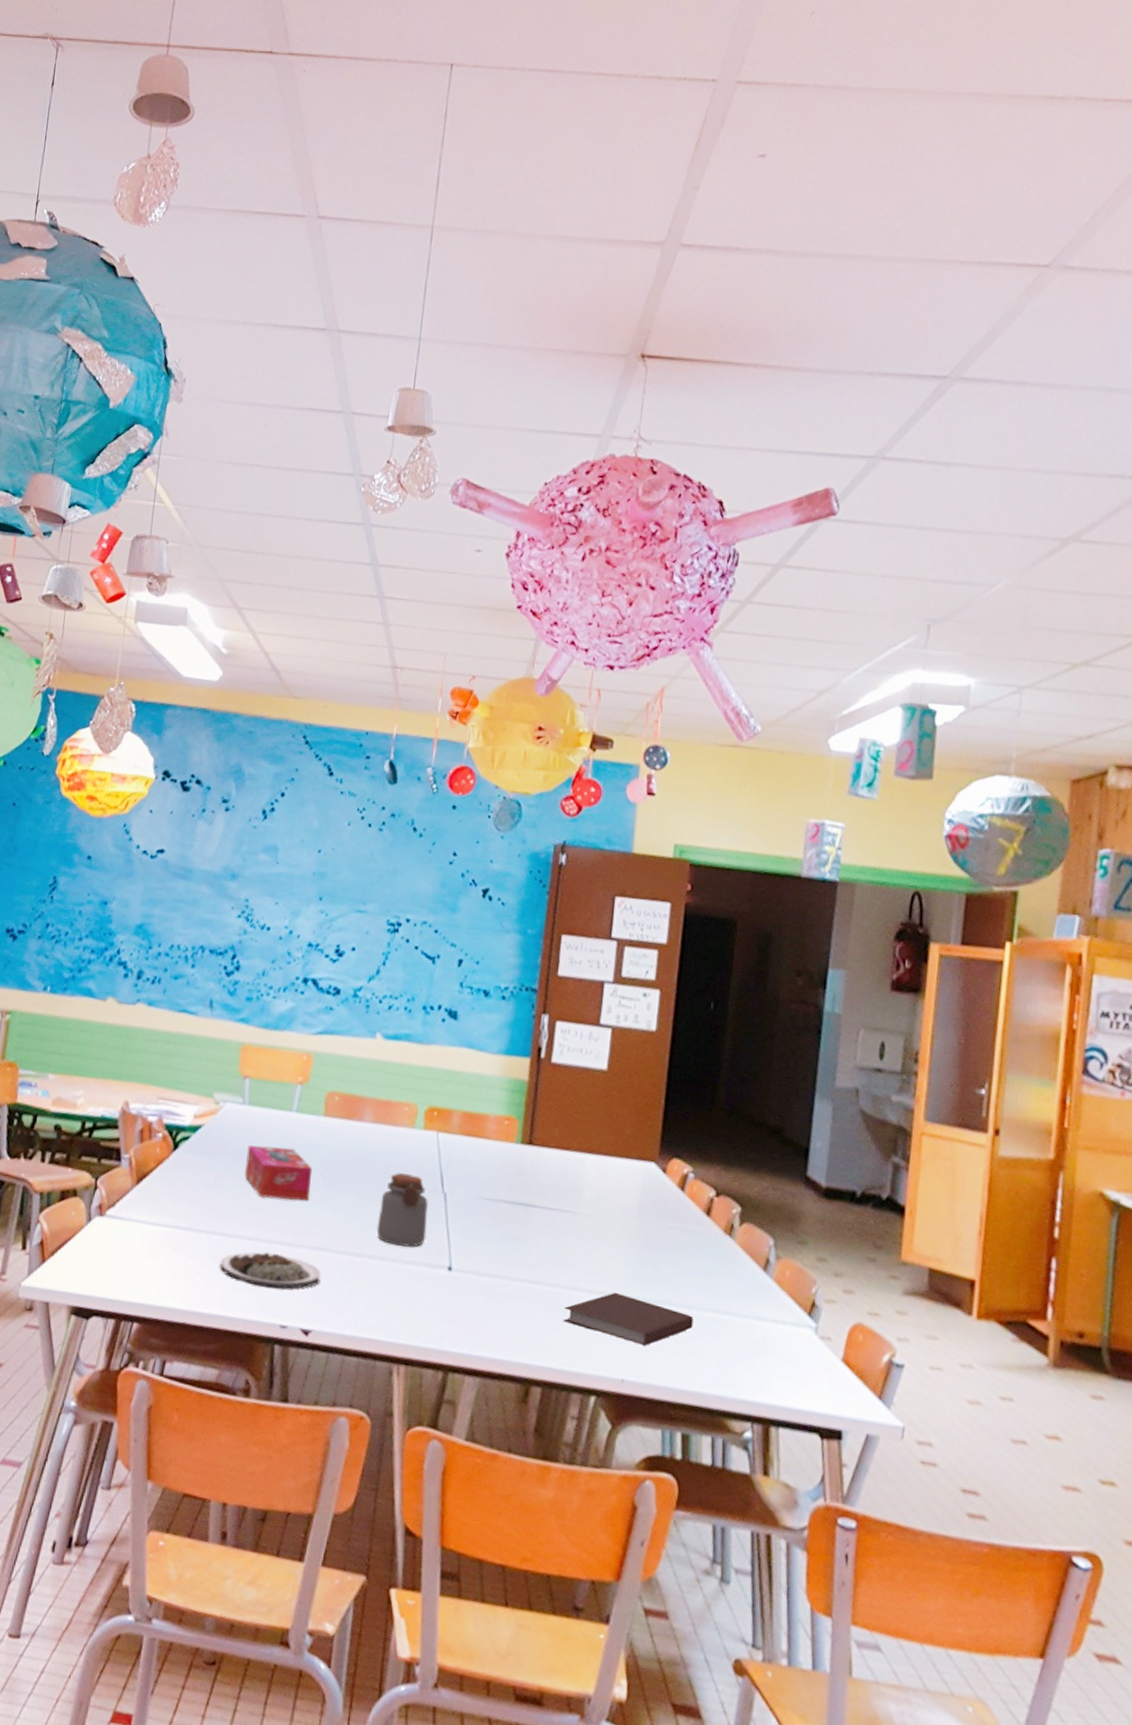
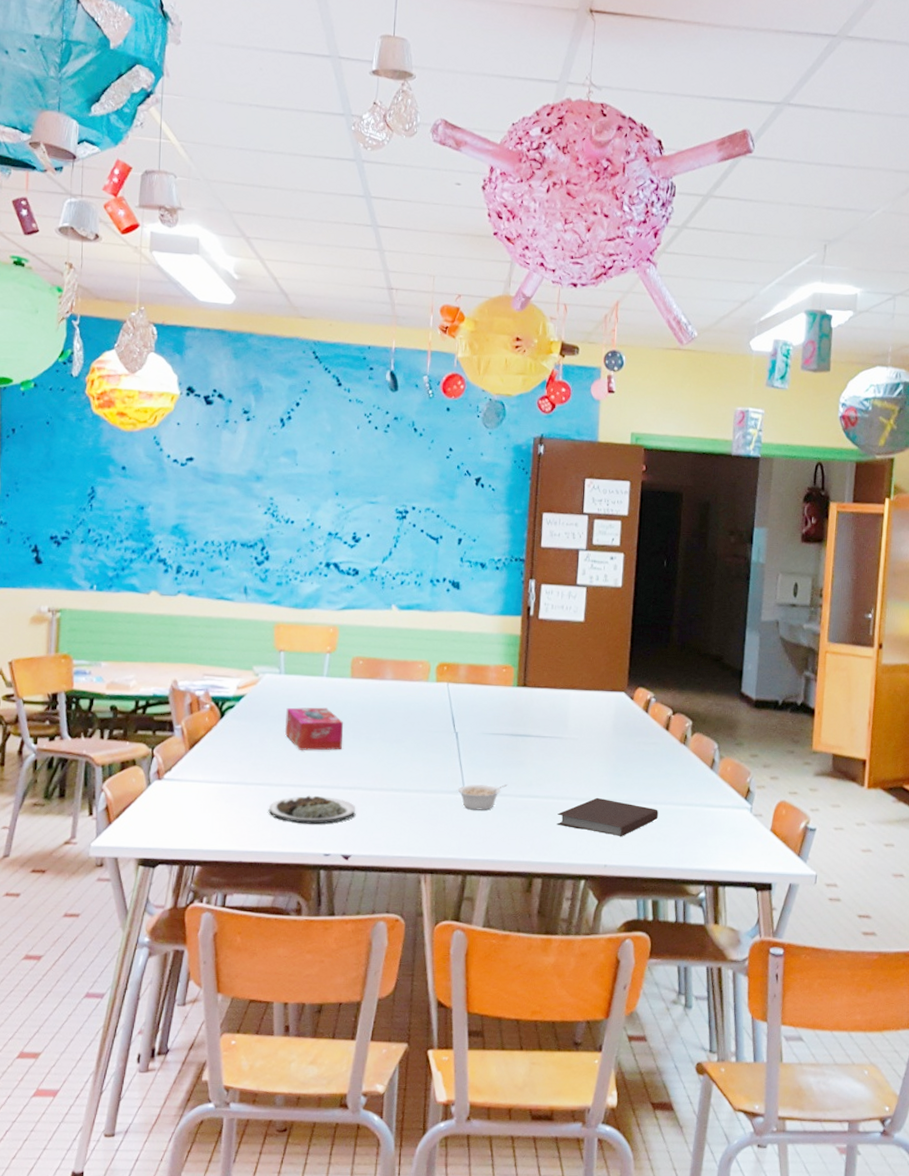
jar: present [376,1173,429,1247] -> none [401,719,444,779]
legume: none [442,1259,504,1293] -> present [457,784,508,810]

